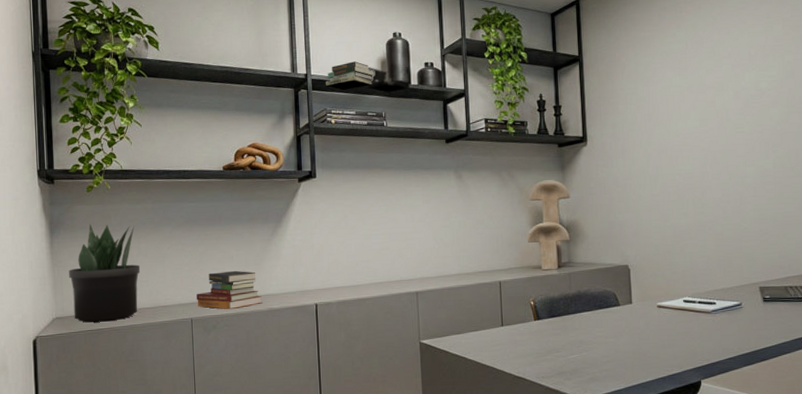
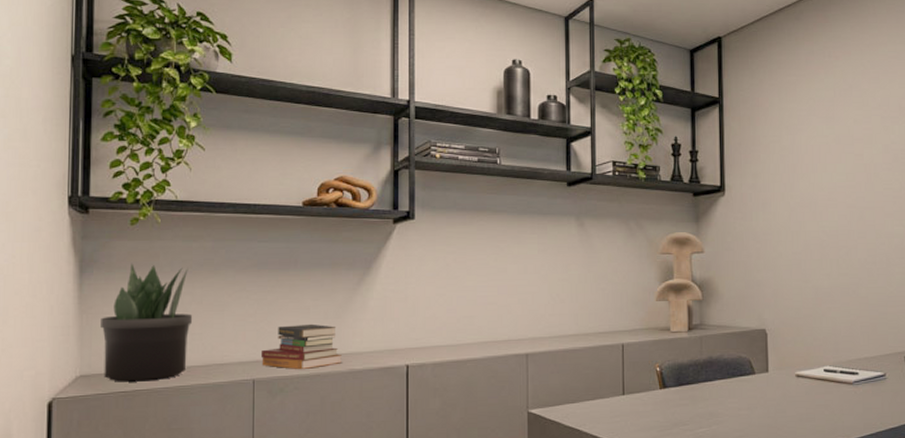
books: present [325,61,374,90] -> none [430,89,489,121]
decorative box: present [367,67,410,94] -> none [480,96,529,128]

